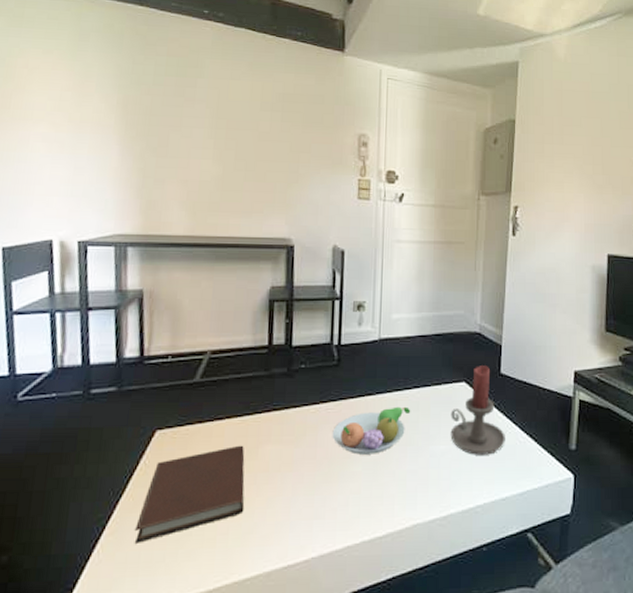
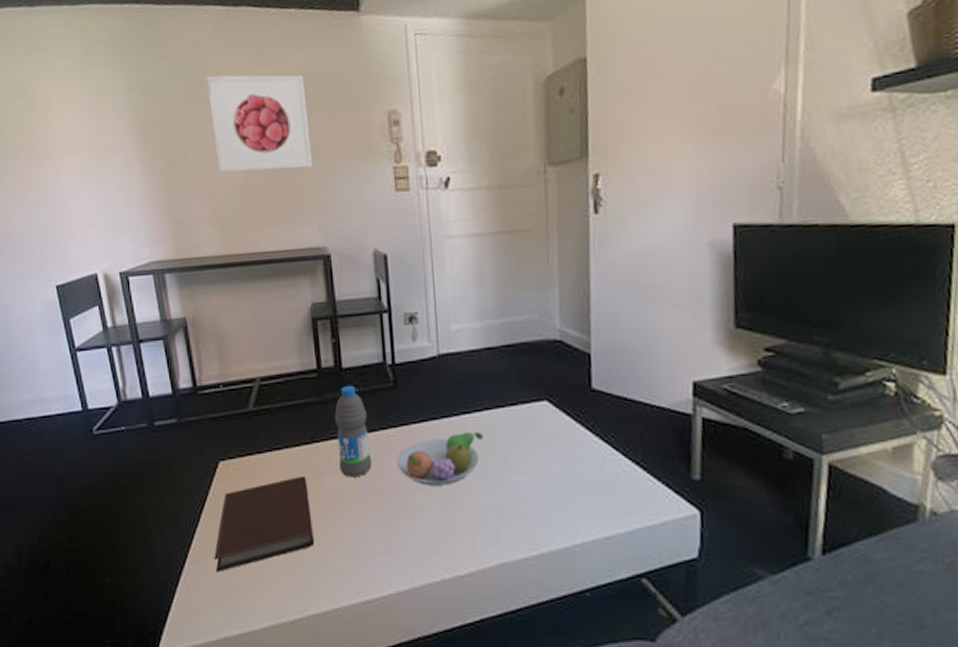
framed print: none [198,78,290,170] -> present [206,74,314,172]
water bottle: none [277,362,310,447] -> present [334,385,372,478]
candle holder: present [450,366,505,455] -> none [532,380,605,487]

